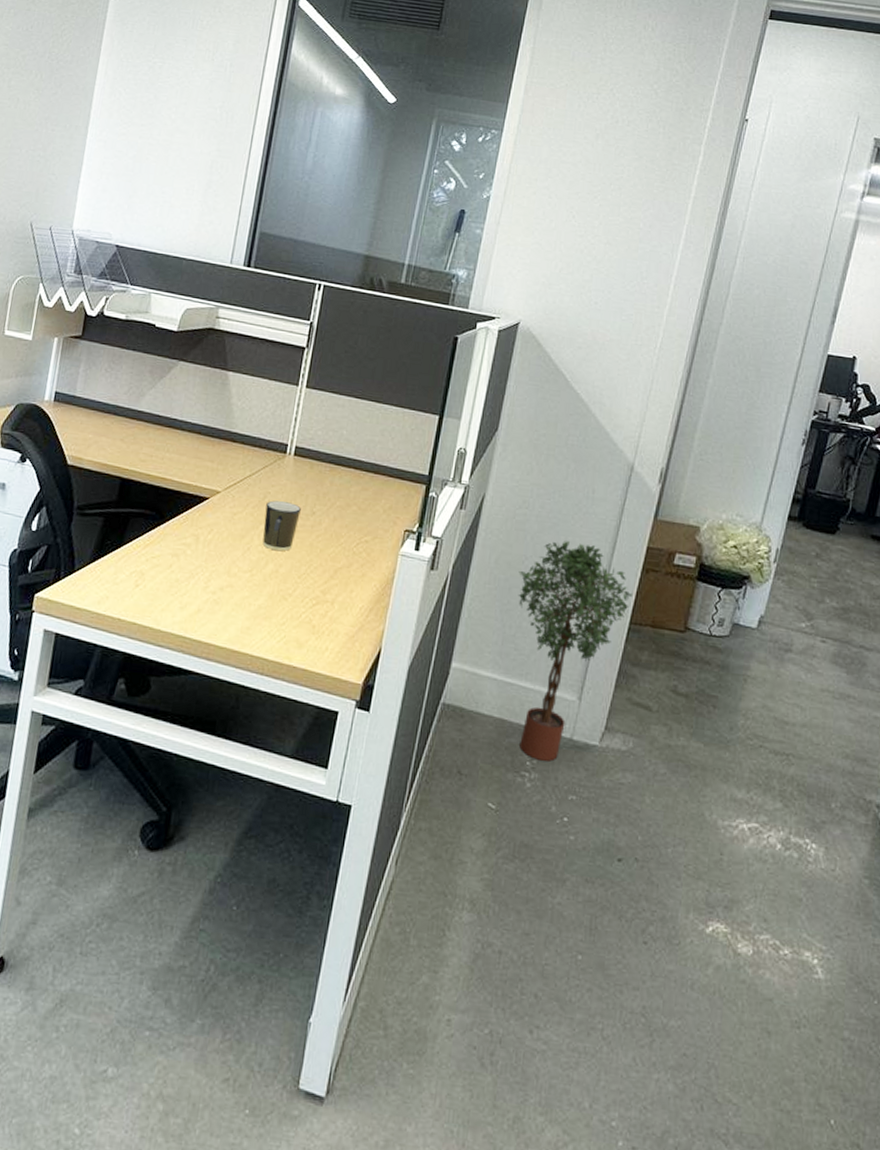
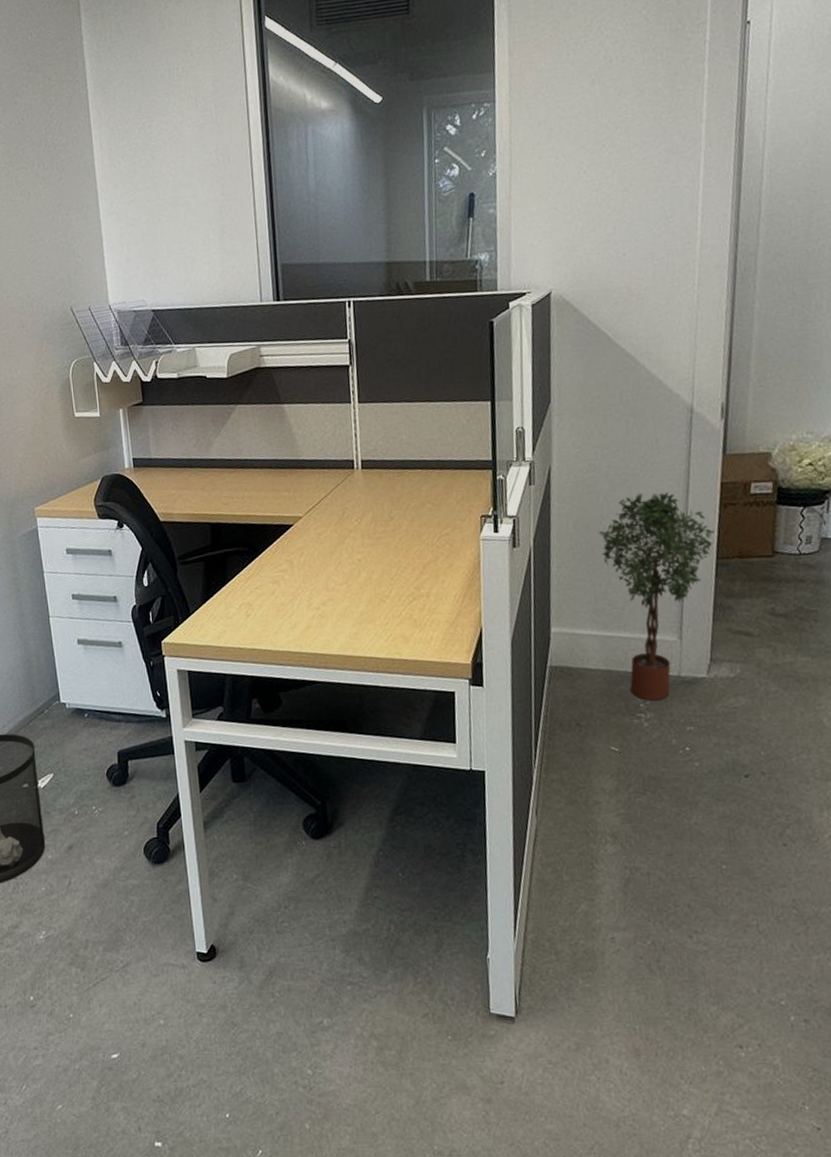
mug: present [262,500,301,552] -> none [346,513,380,560]

